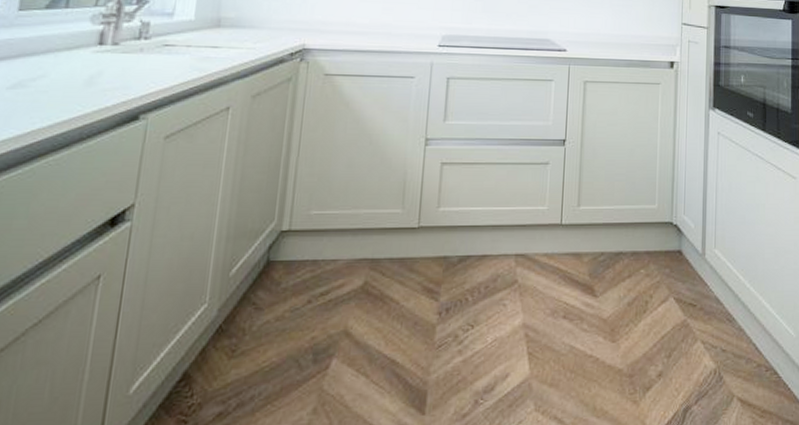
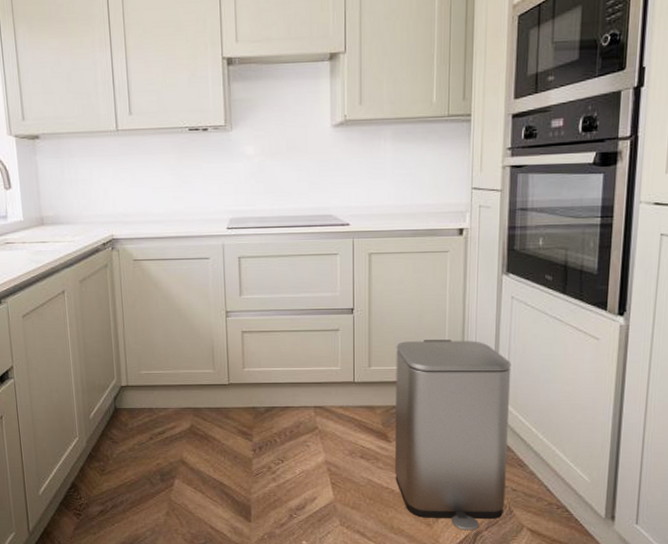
pedal bin: none [600,176,719,407] -> present [395,340,512,531]

